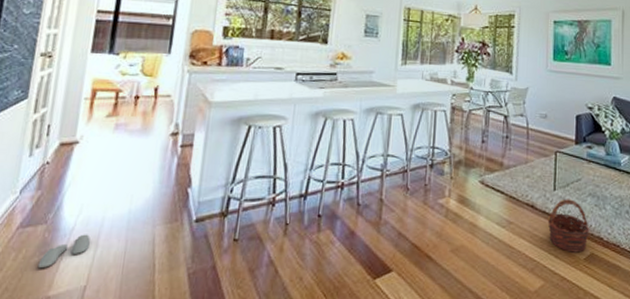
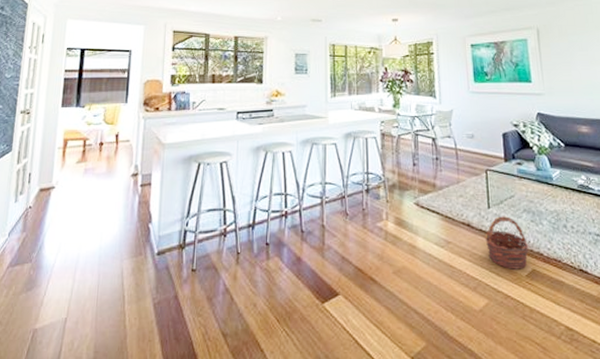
slippers: present [37,234,90,269] -> none [25,270,68,304]

